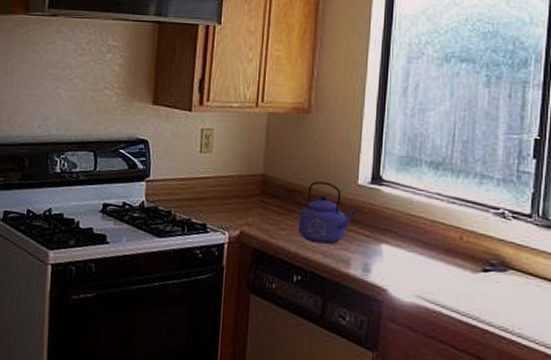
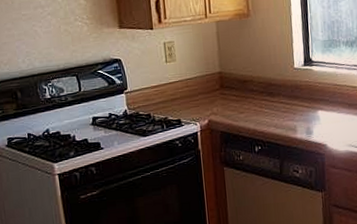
kettle: present [298,181,356,244] -> none [252,70,296,119]

